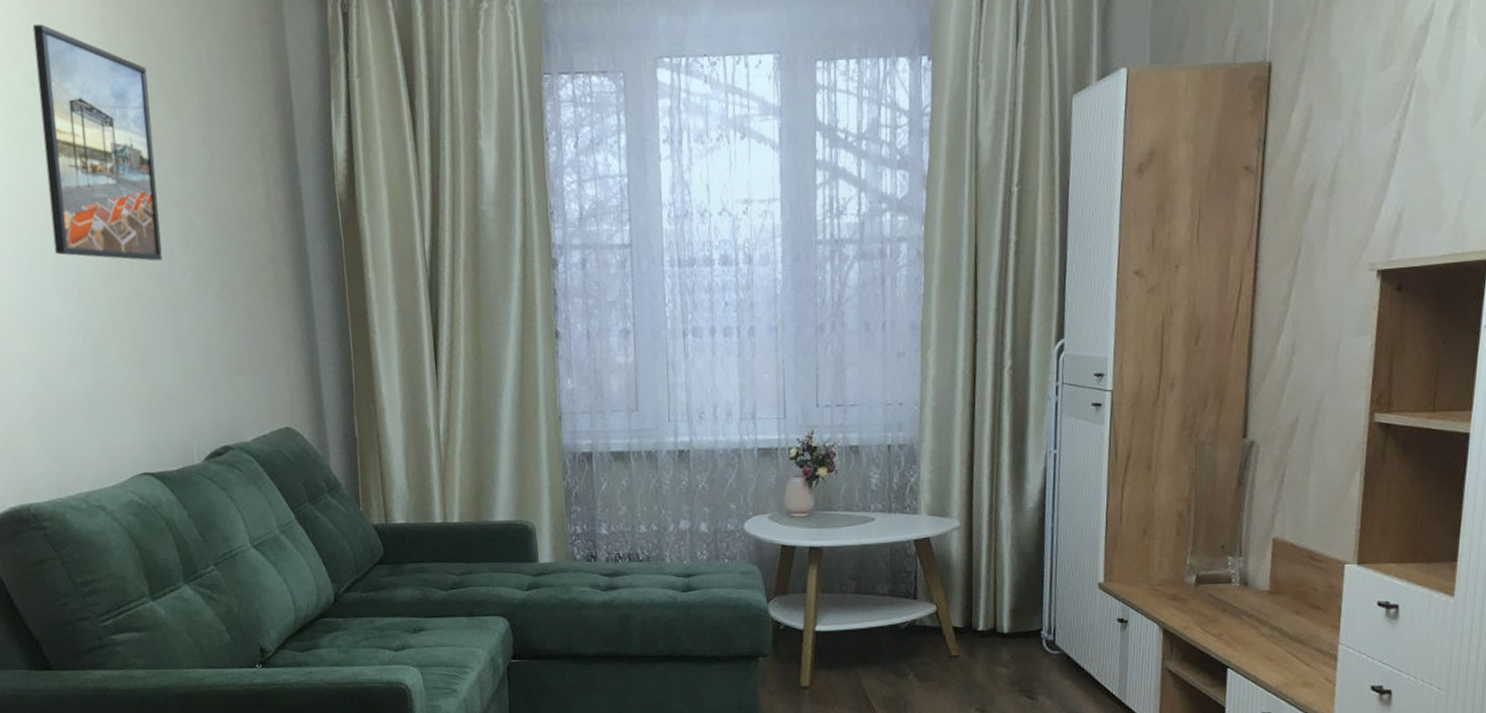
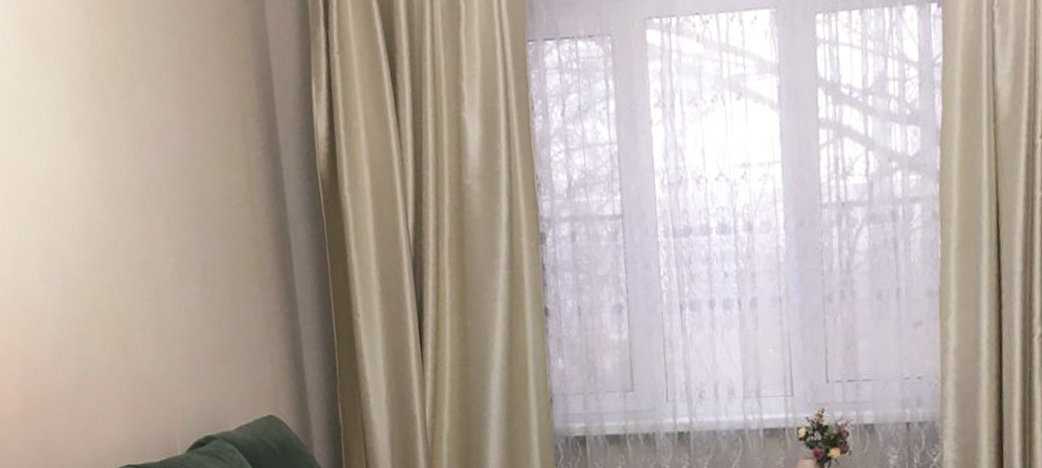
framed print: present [32,24,163,261] -> none [19,15,145,248]

